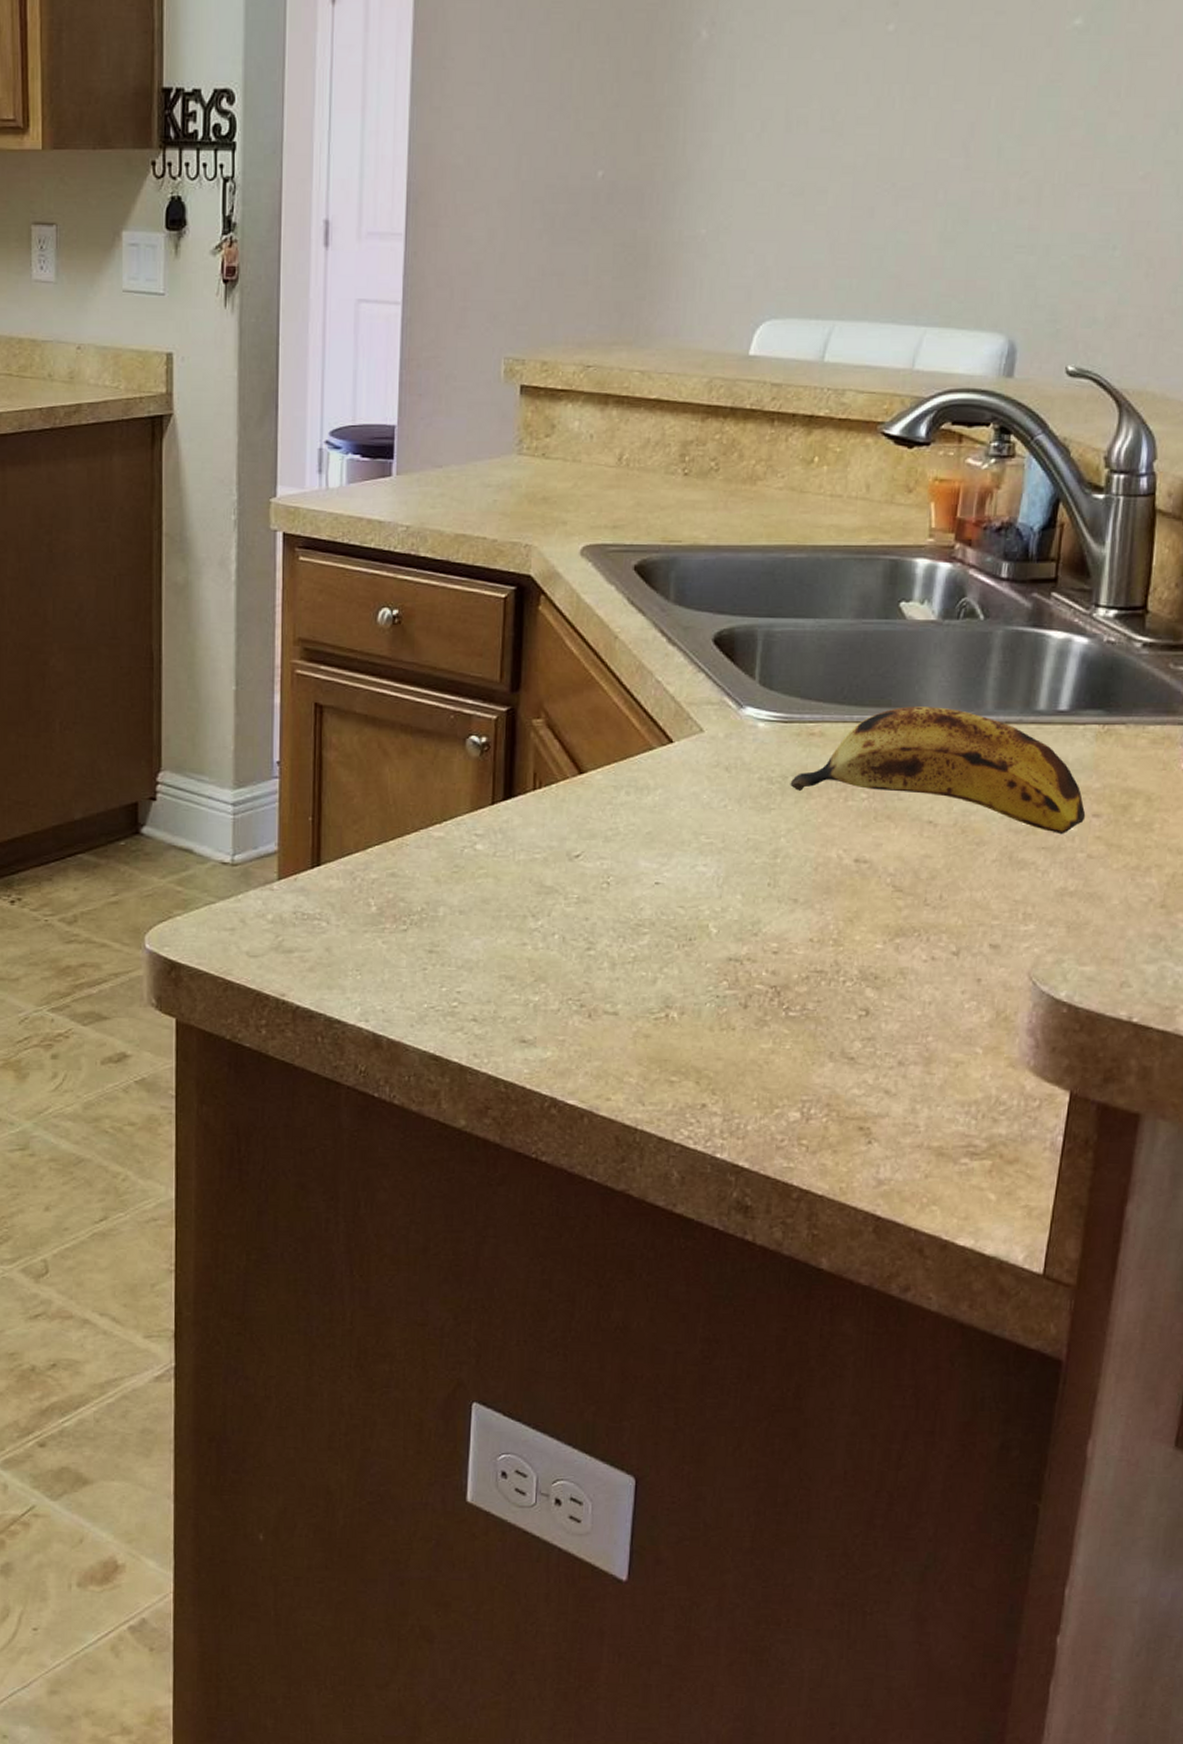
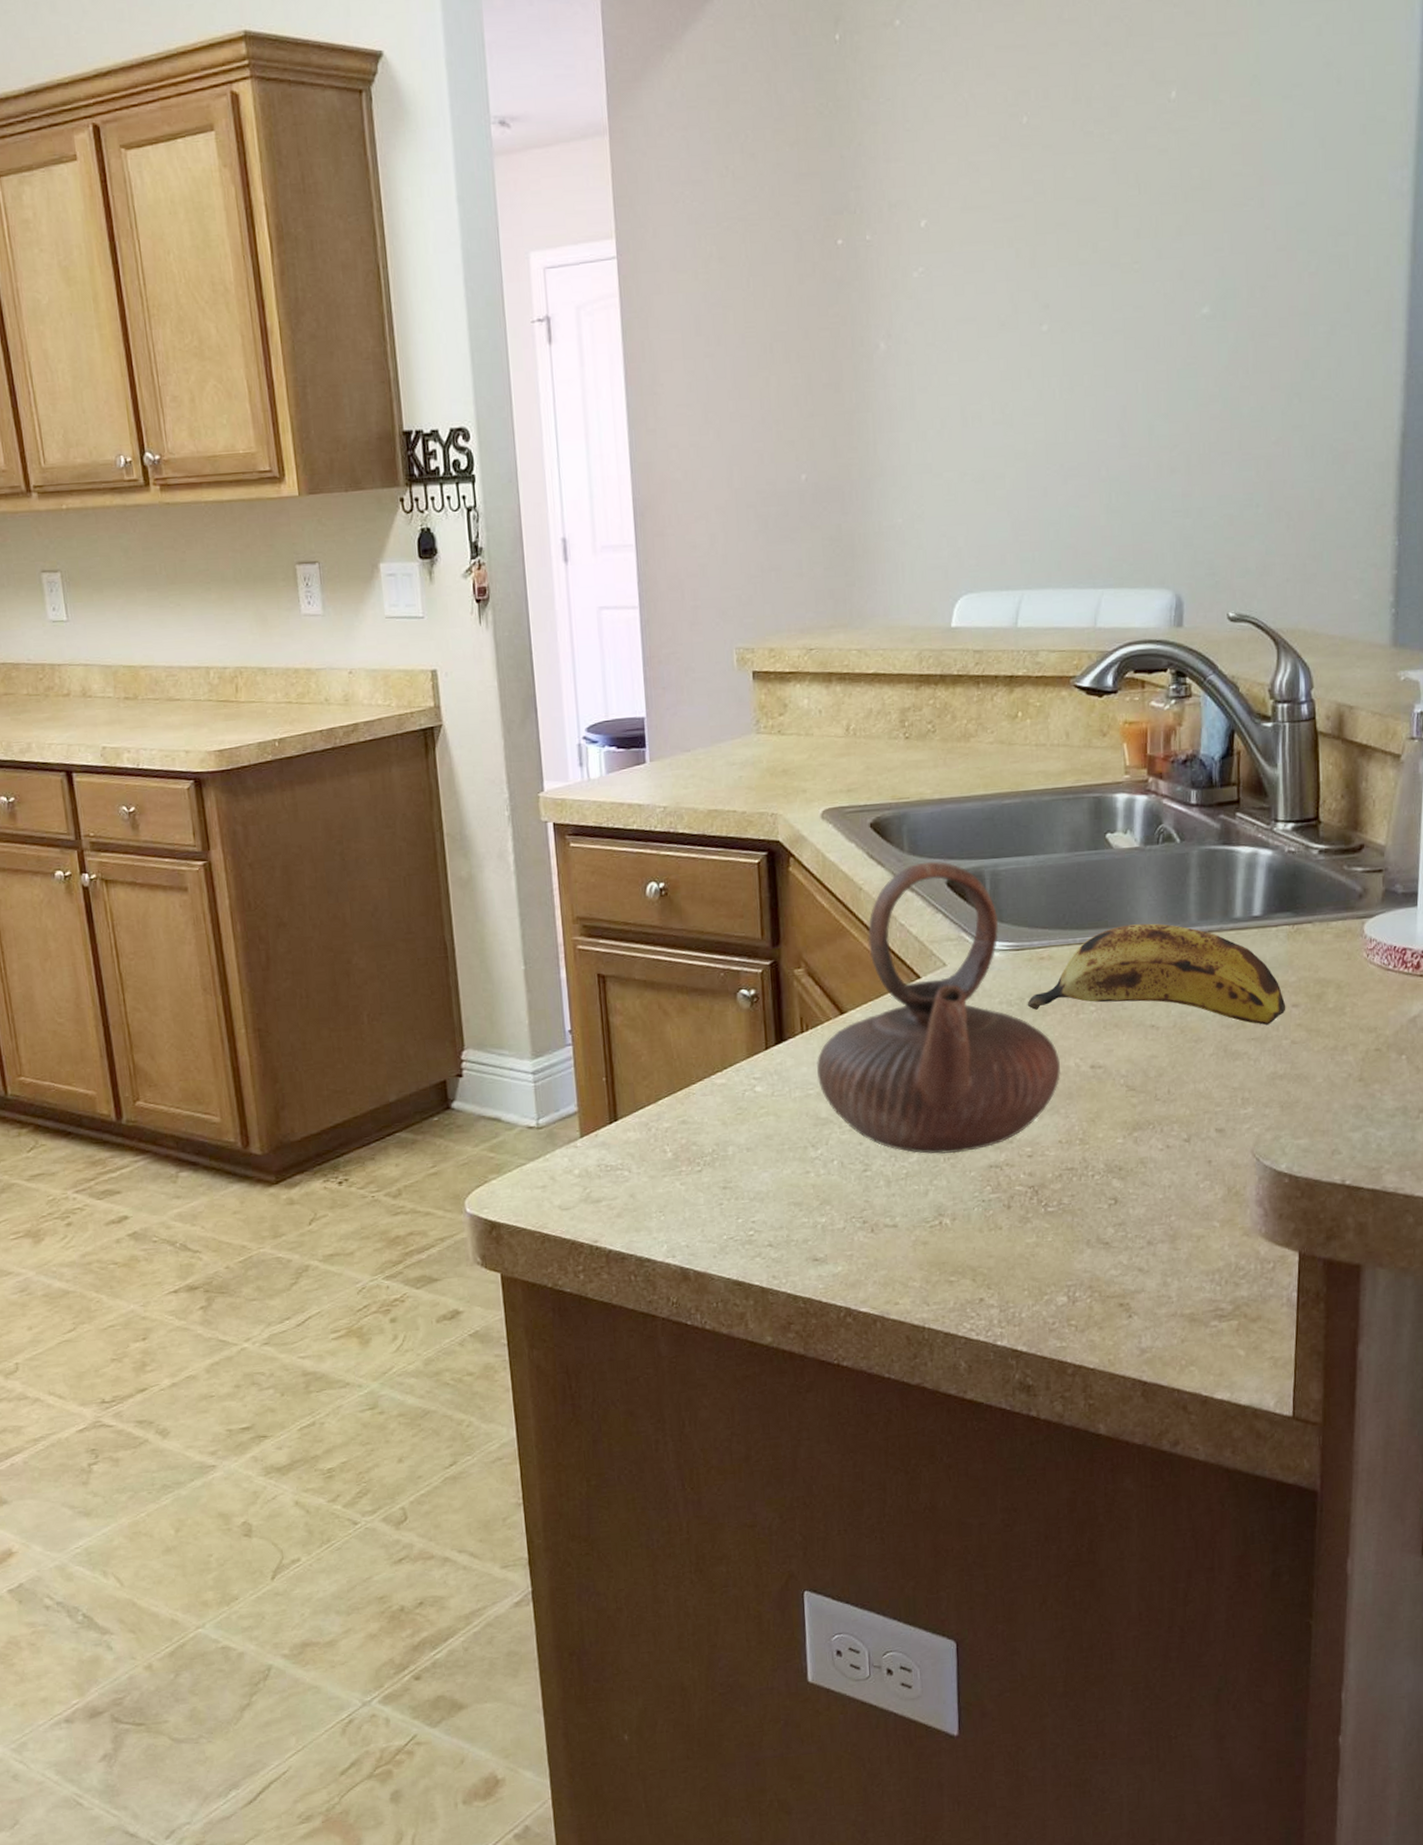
teapot: none [546,614,820,941] -> present [817,861,1060,1155]

